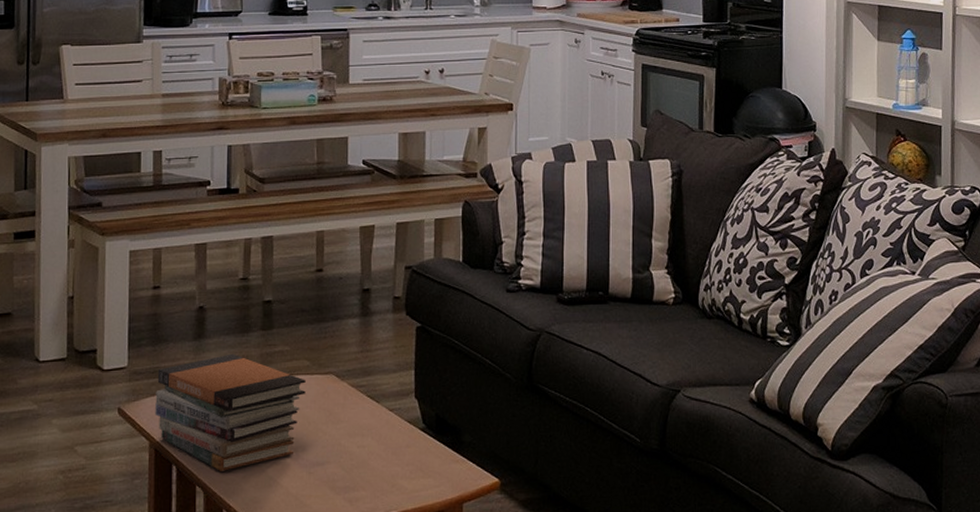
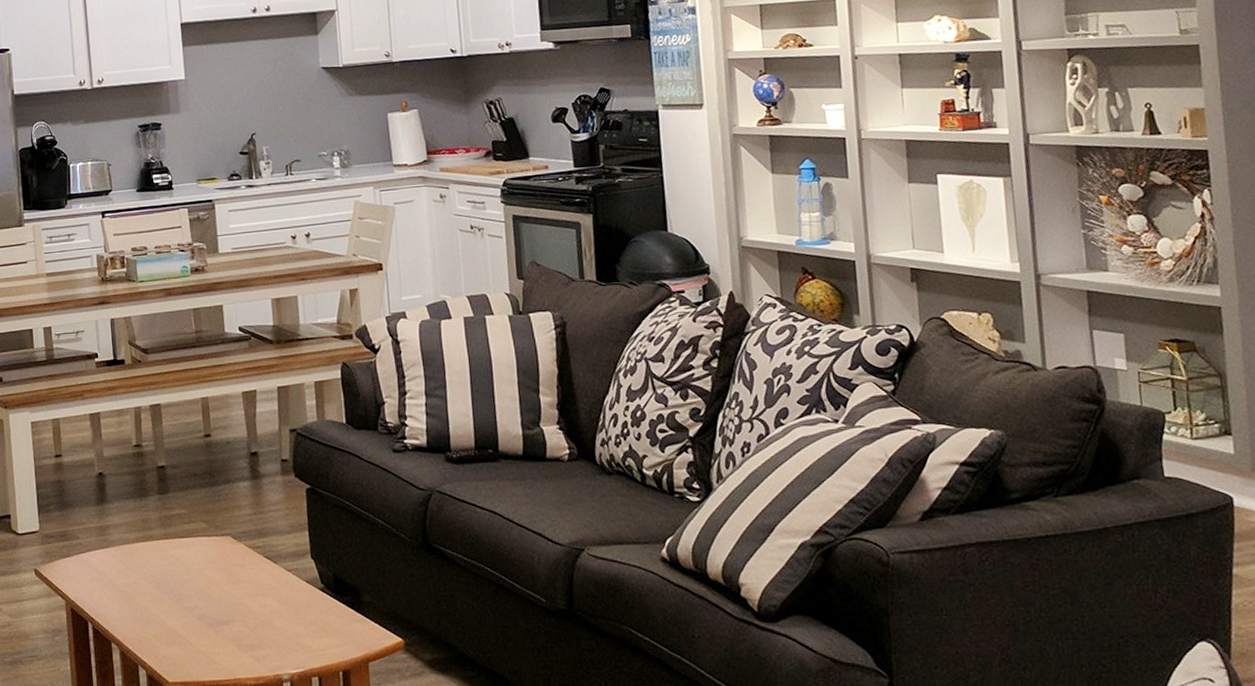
book stack: present [155,353,306,471] -> none [66,517,205,629]

